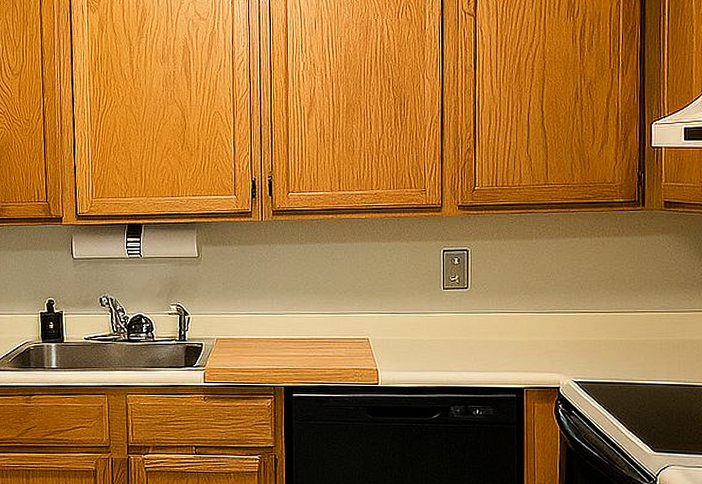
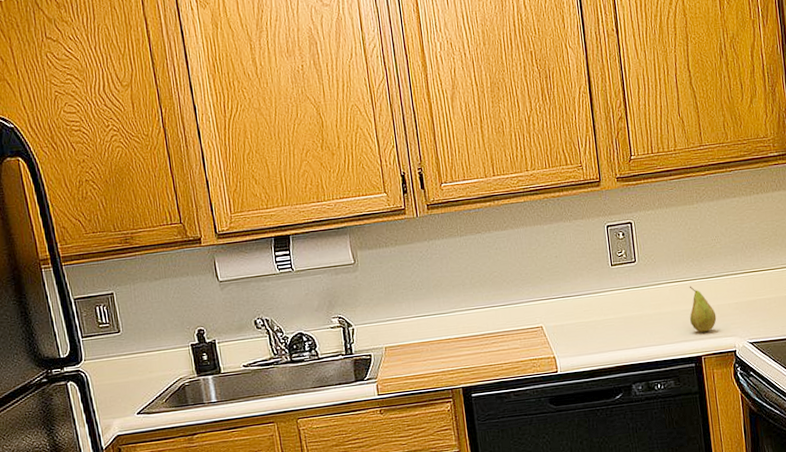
fruit: none [515,318,543,365] -> present [689,286,717,332]

